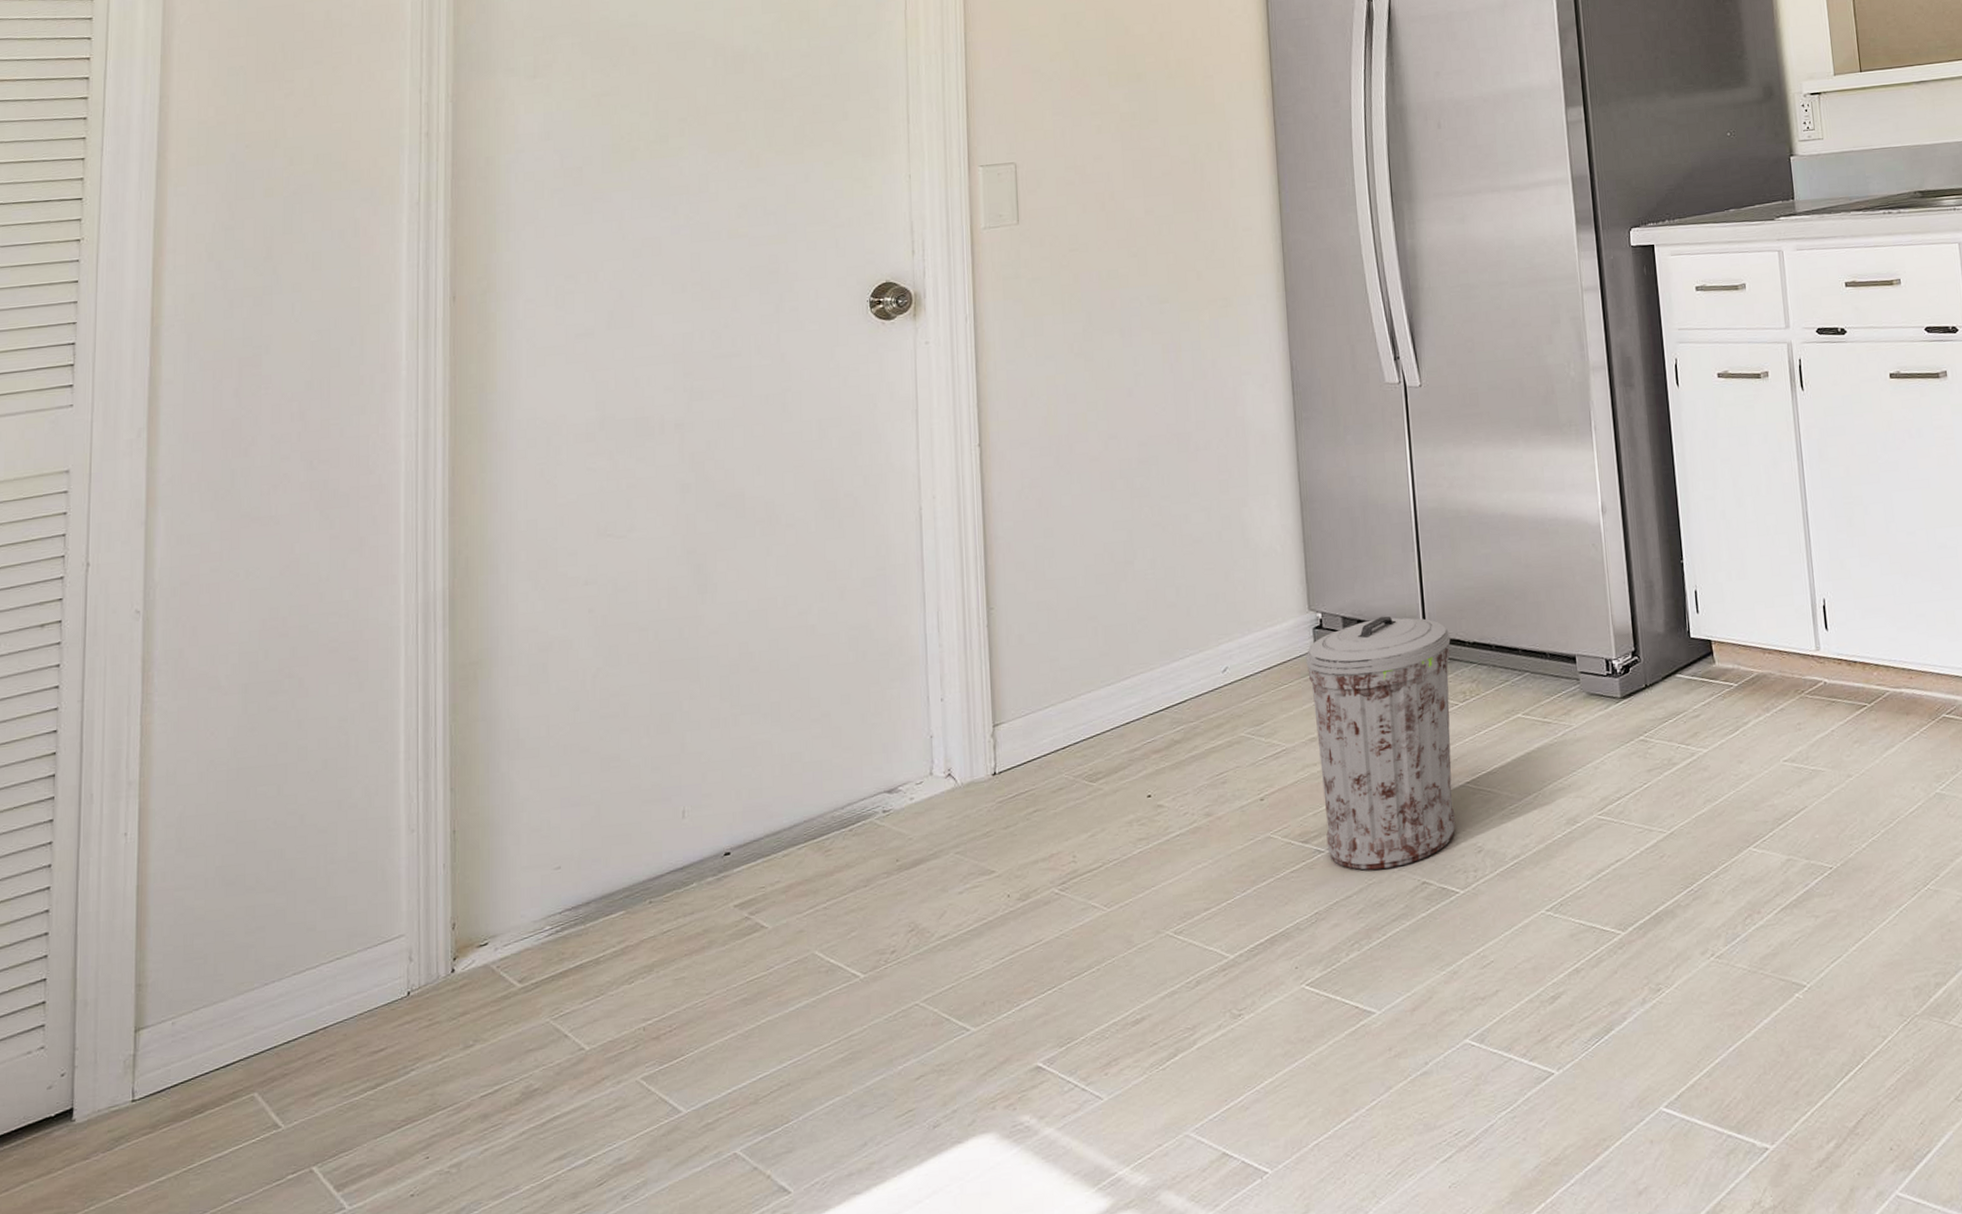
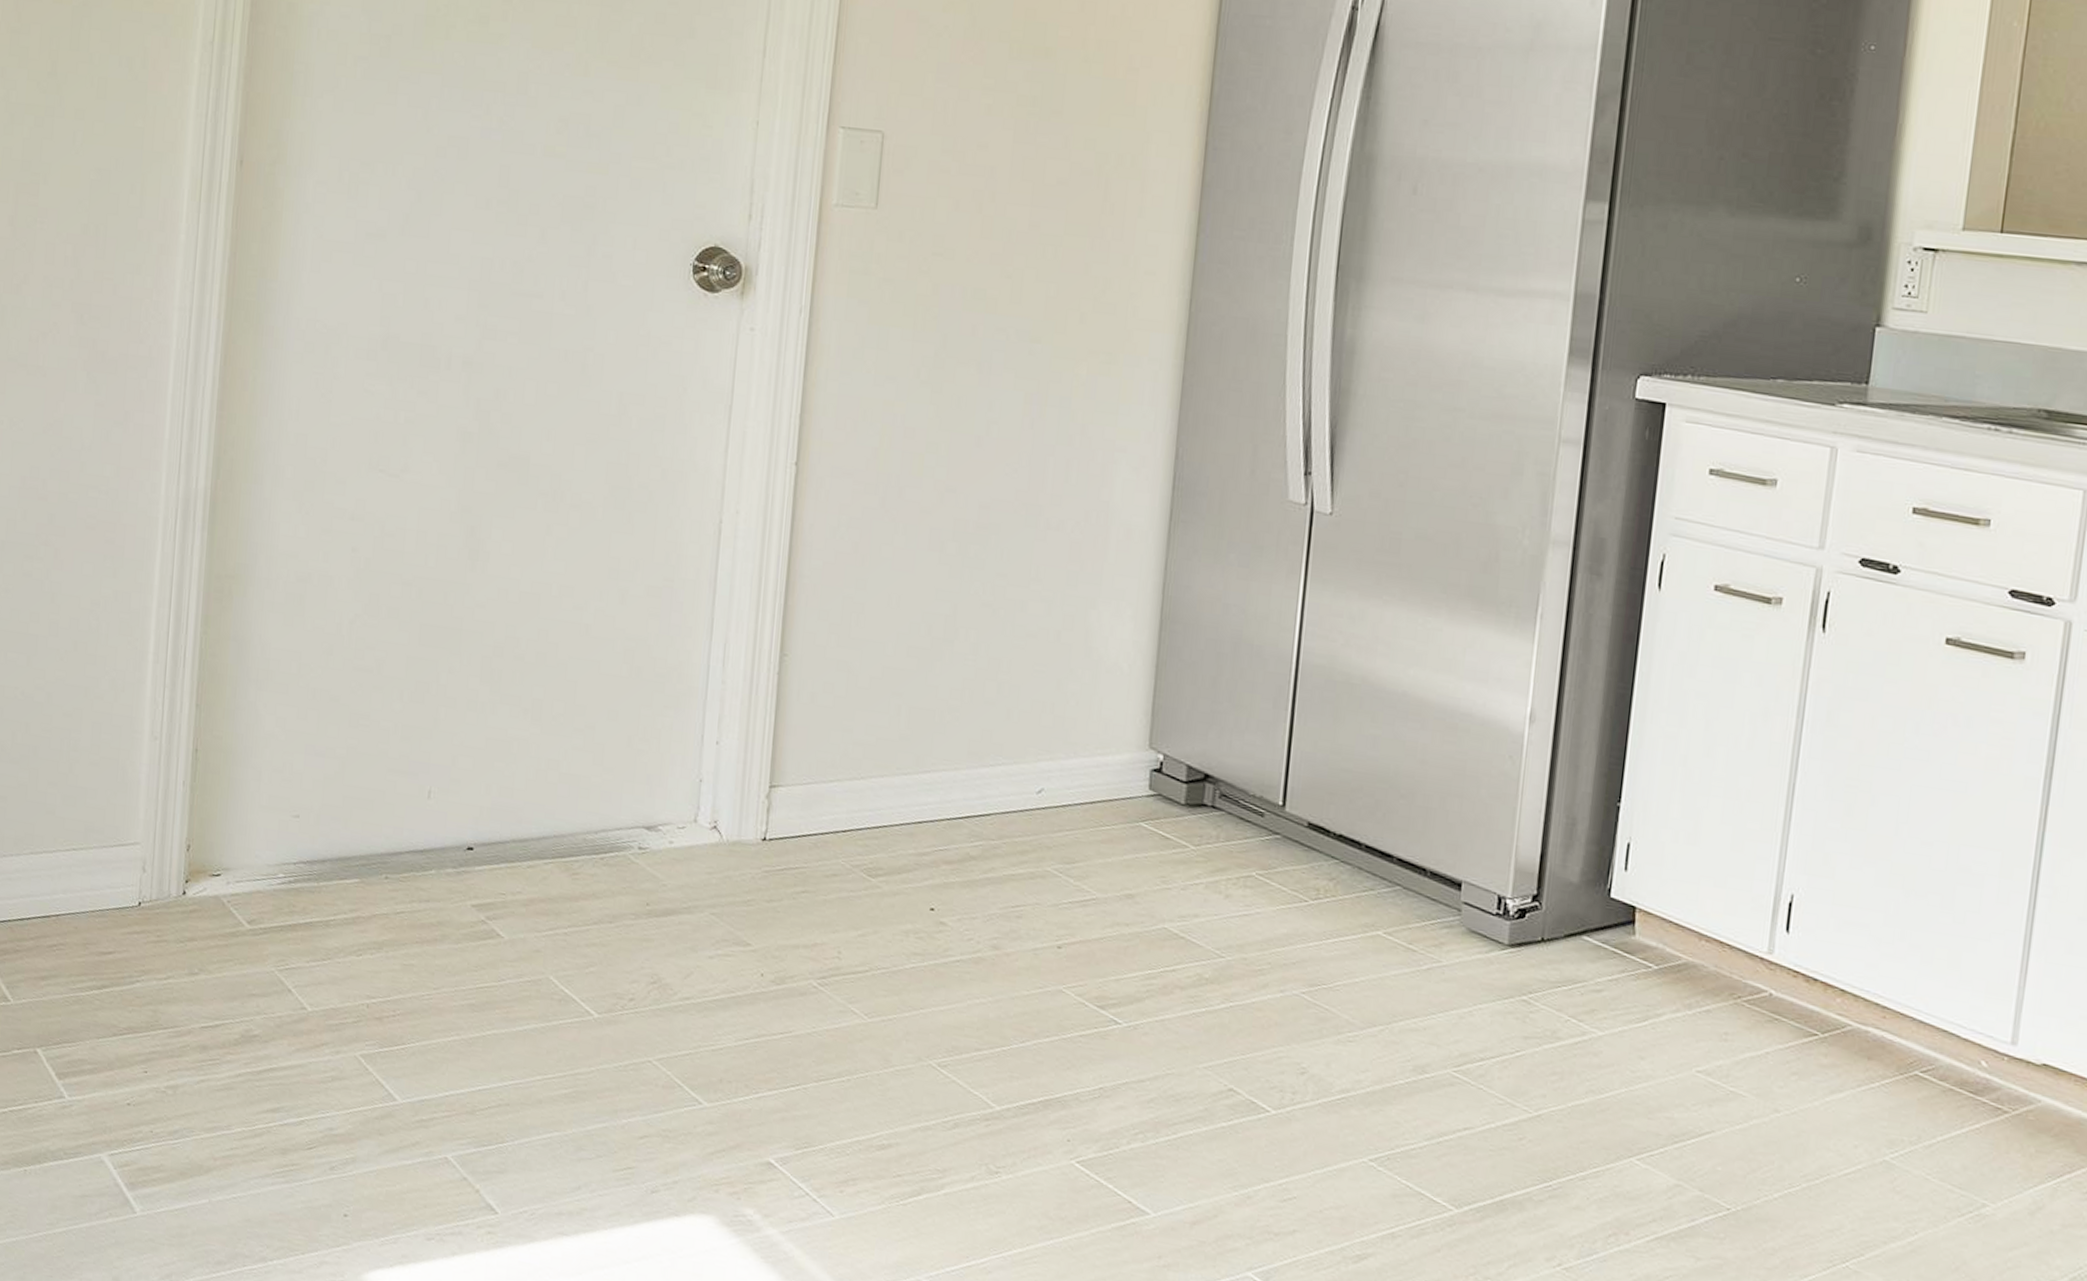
trash can: present [1305,616,1455,870] -> none [1125,776,1314,1065]

